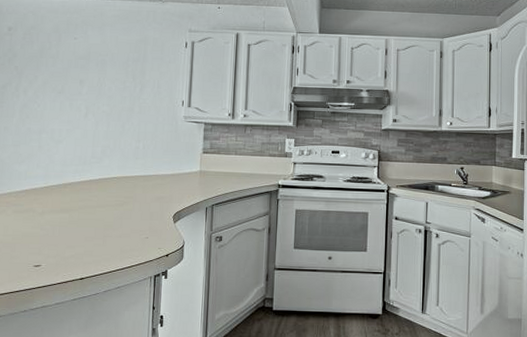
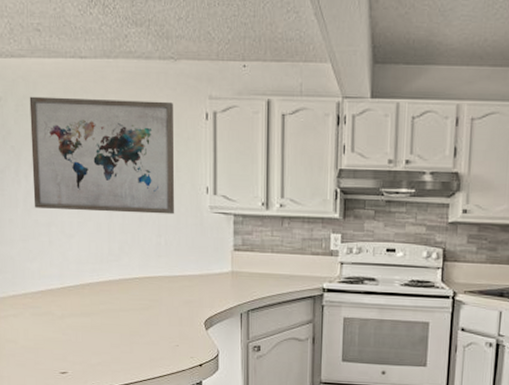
wall art: none [29,27,159,123] -> present [29,96,174,215]

